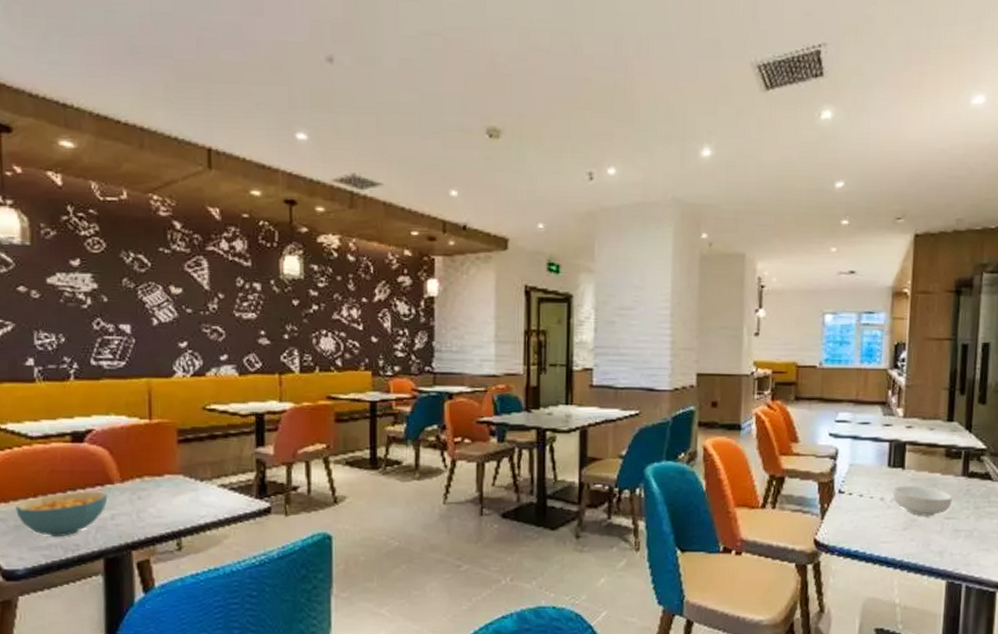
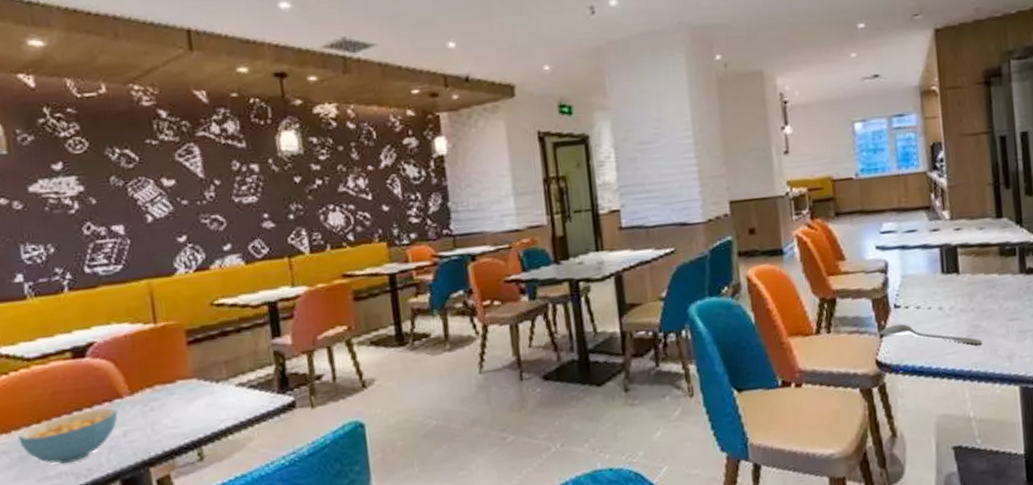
spoon: none [821,508,918,538] -> present [879,323,983,345]
cereal bowl: present [893,486,952,516] -> none [950,290,1013,321]

